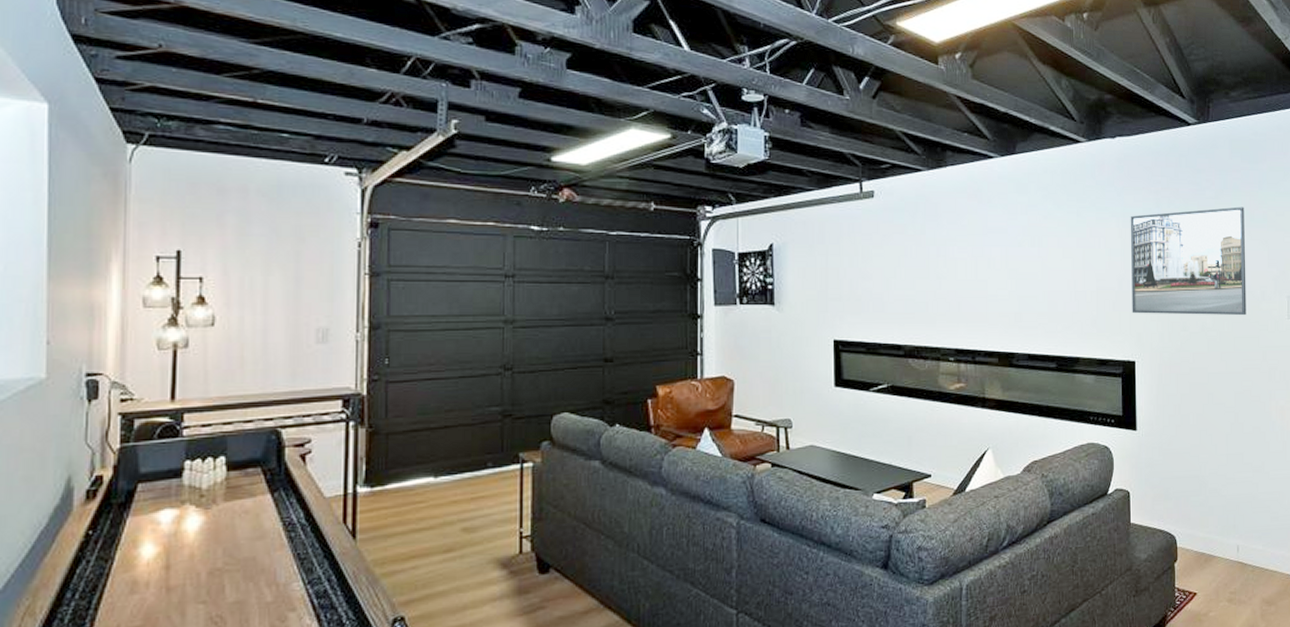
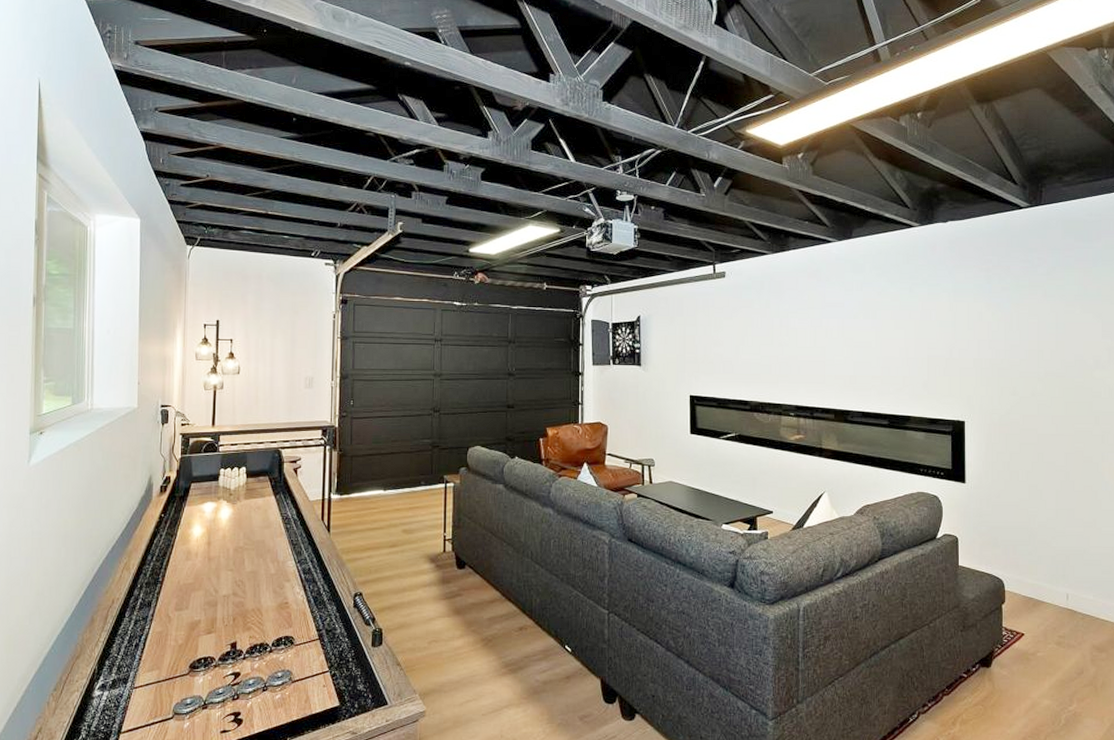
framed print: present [1130,206,1247,316] -> none [961,282,1079,383]

